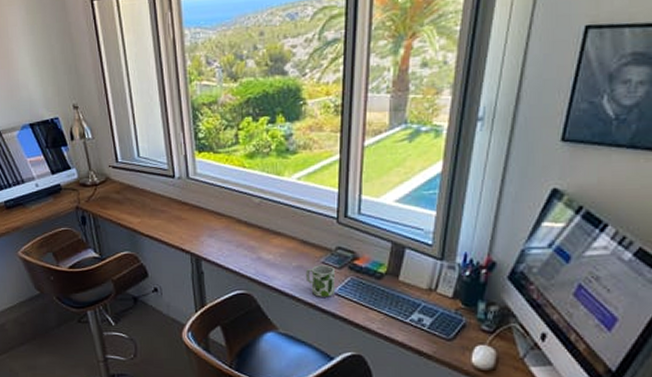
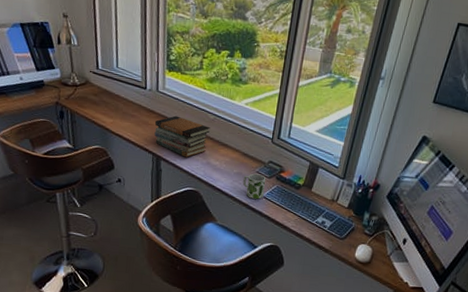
book stack: none [190,204,257,254] -> present [154,115,210,157]

